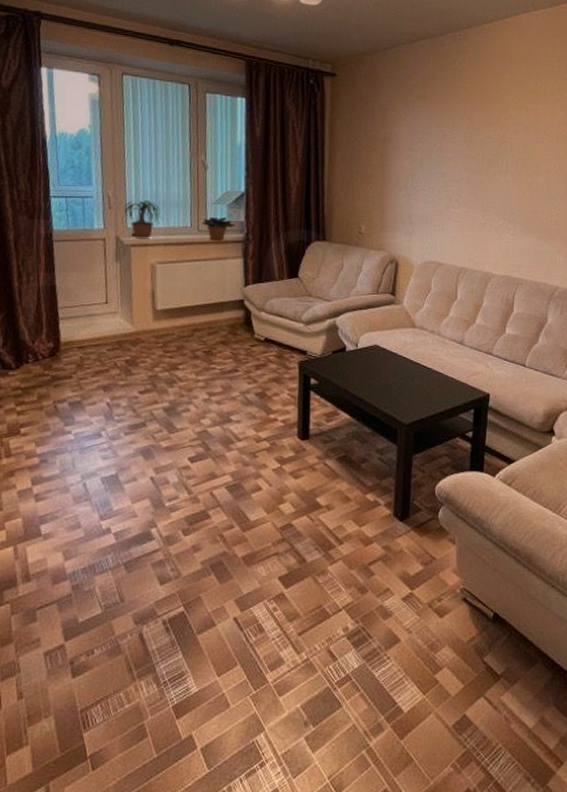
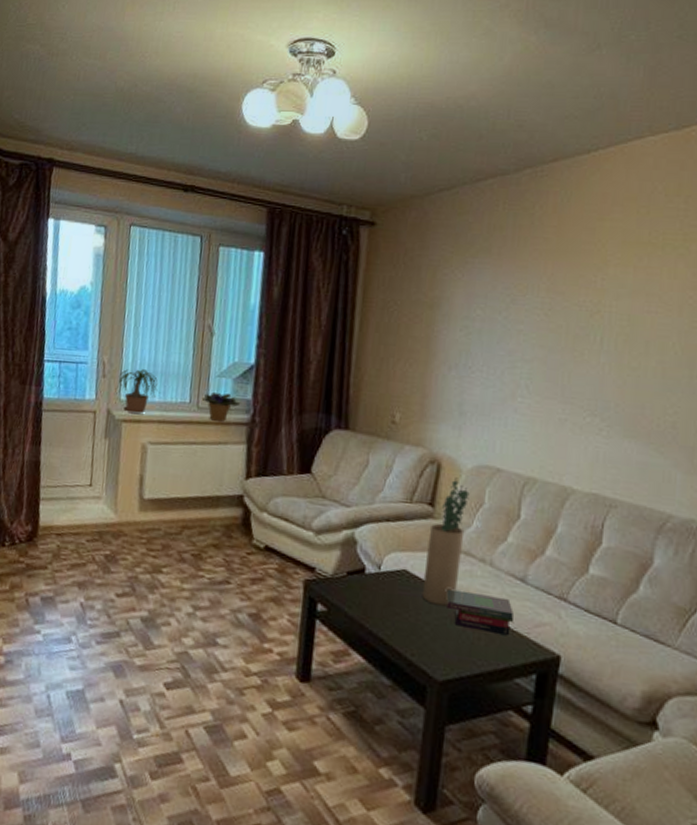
vase: none [390,272,420,369] -> present [422,477,470,606]
books: none [407,355,457,384] -> present [445,588,515,635]

